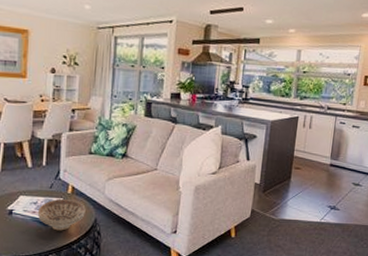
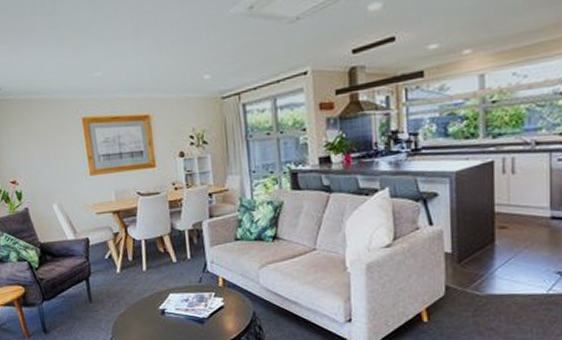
decorative bowl: present [38,198,86,231] -> none [191,292,242,328]

